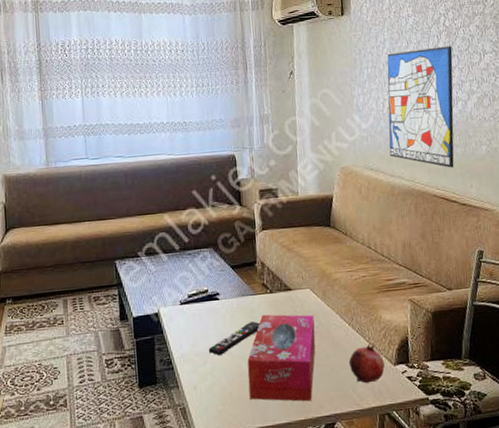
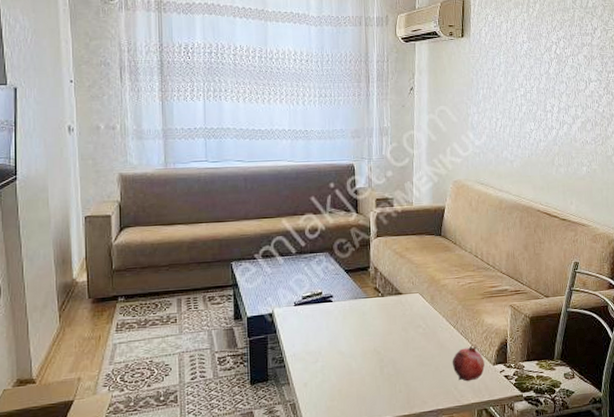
remote control: present [208,321,260,356] -> none [320,323,370,355]
tissue box: present [247,314,316,402] -> none [356,316,423,398]
wall art: present [387,46,454,168] -> none [499,72,562,186]

